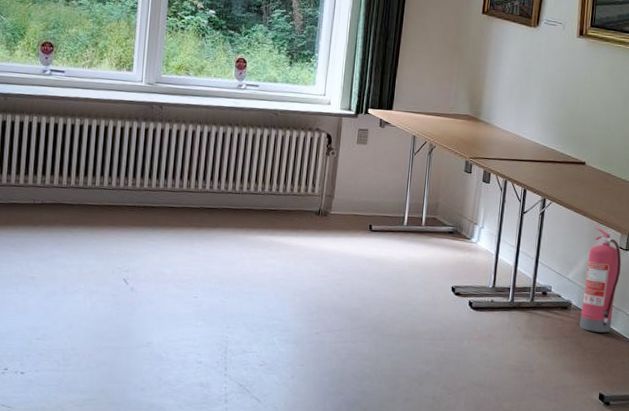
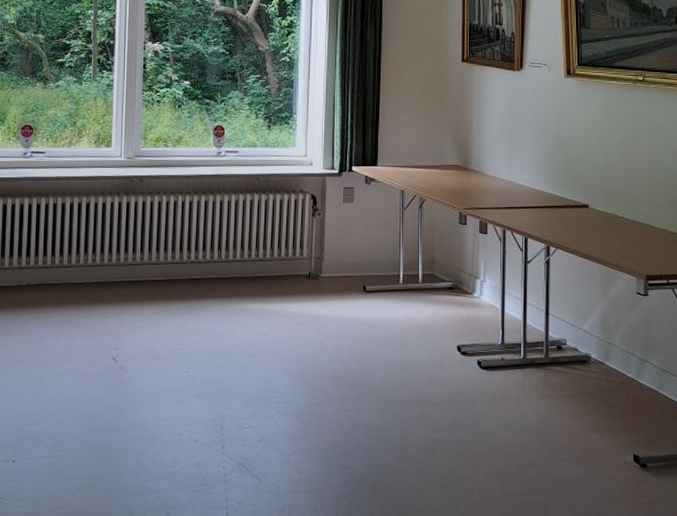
fire extinguisher: present [579,228,622,333] -> none [602,274,641,387]

